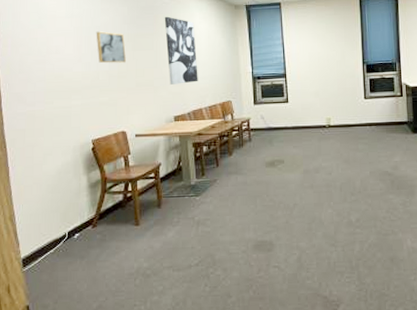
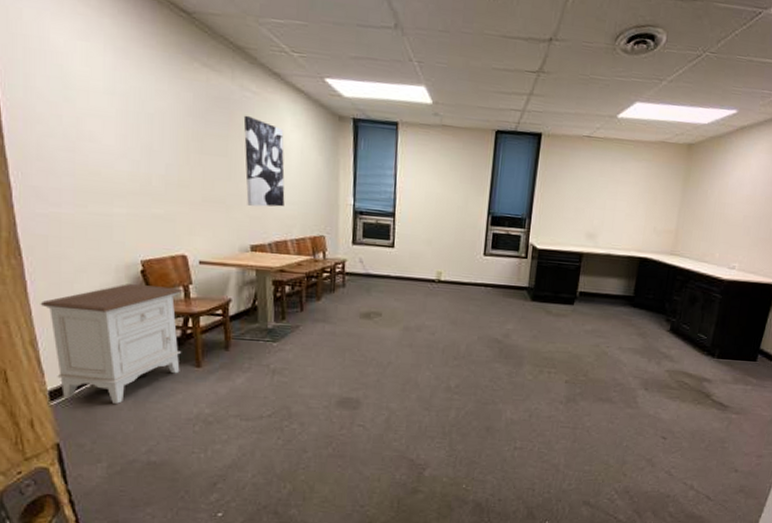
nightstand: none [18,159,124,265] -> present [40,284,183,404]
wall art: present [96,31,126,63] -> none [147,120,189,168]

